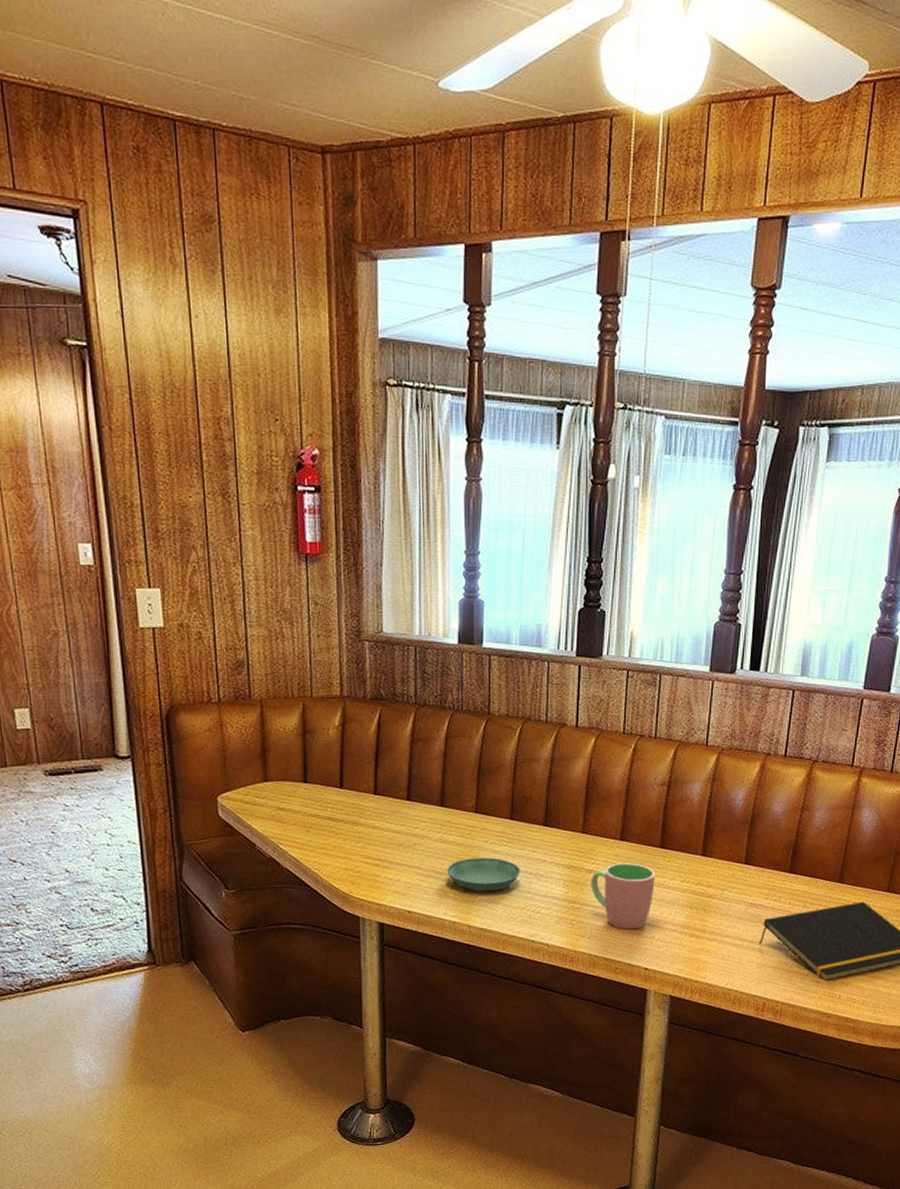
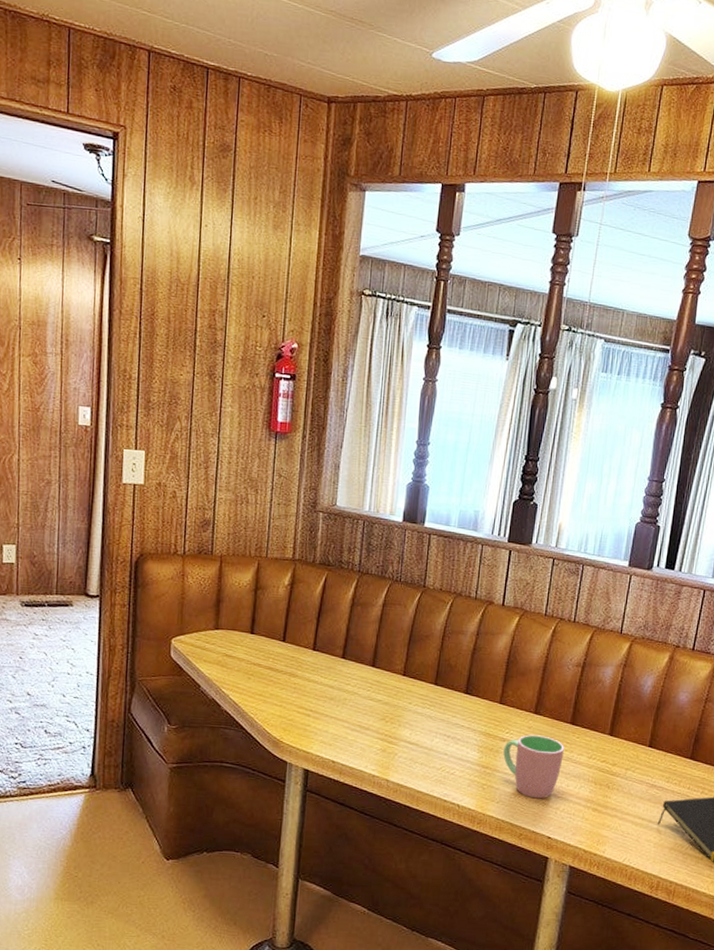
saucer: present [447,857,520,892] -> none [372,717,440,750]

